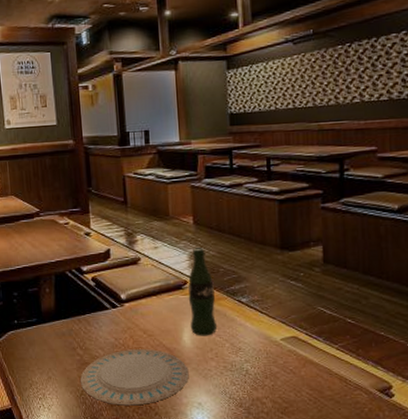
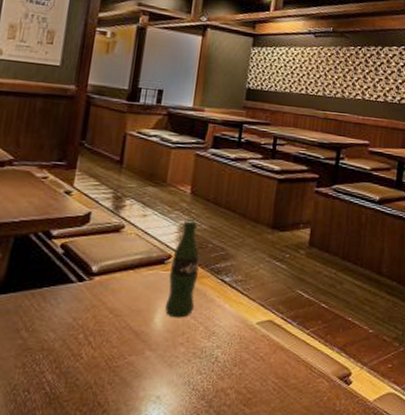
plate: present [80,349,189,406] -> none [15,332,154,403]

